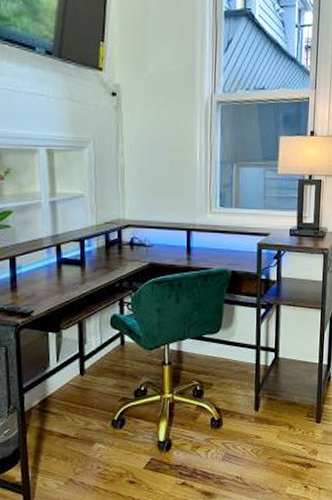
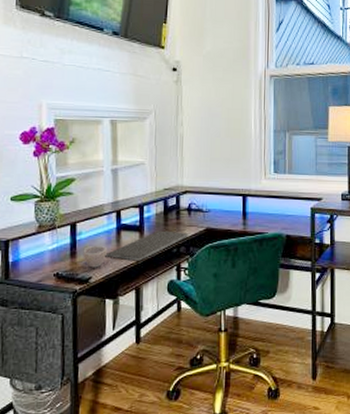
cup: none [24,279,48,302] -> present [83,245,107,268]
computer keyboard: none [46,265,132,295] -> present [105,230,189,261]

